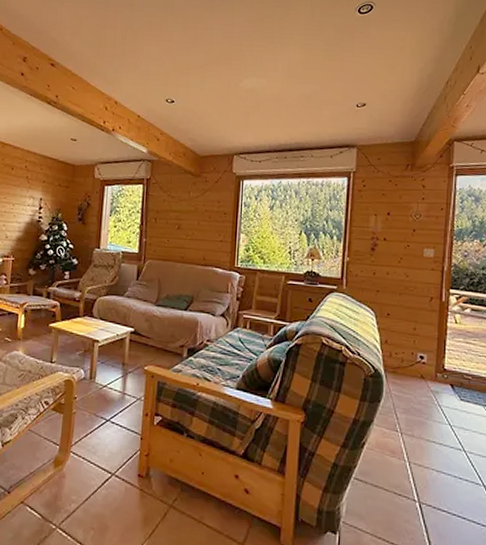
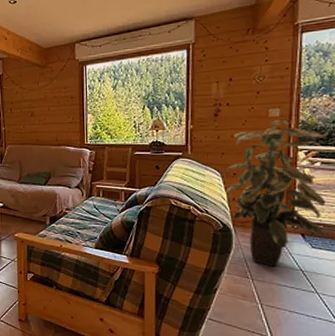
indoor plant: none [379,261,476,421] -> present [226,120,326,268]

